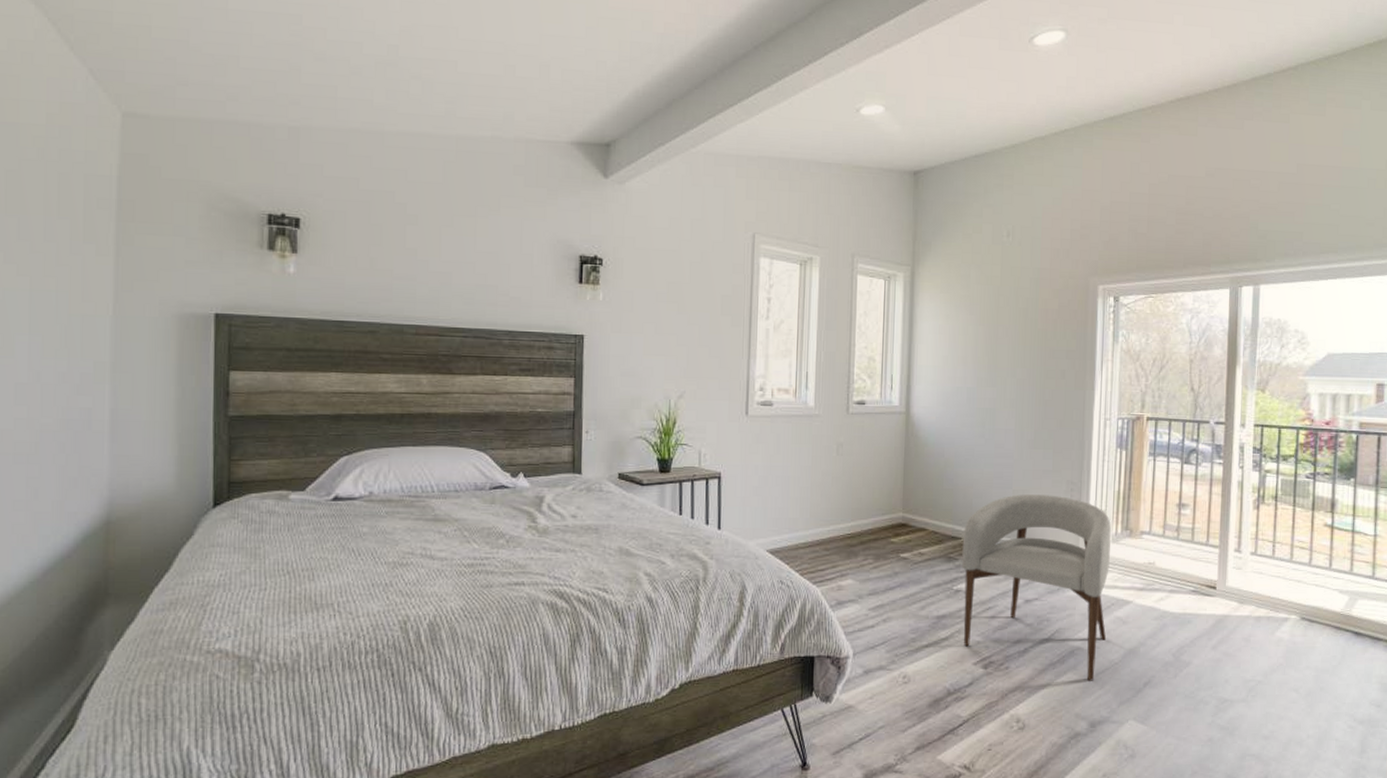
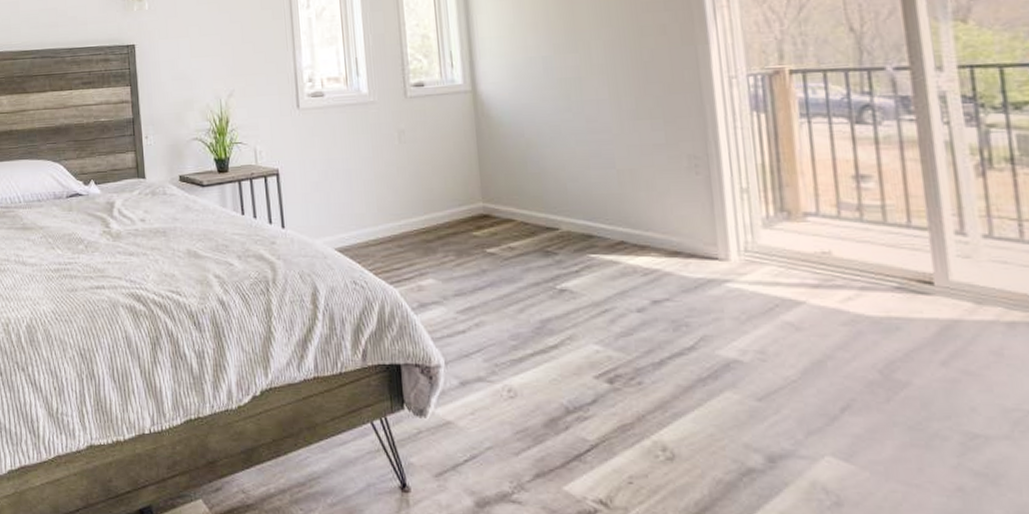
armchair: present [962,494,1111,681] -> none [560,173,775,403]

